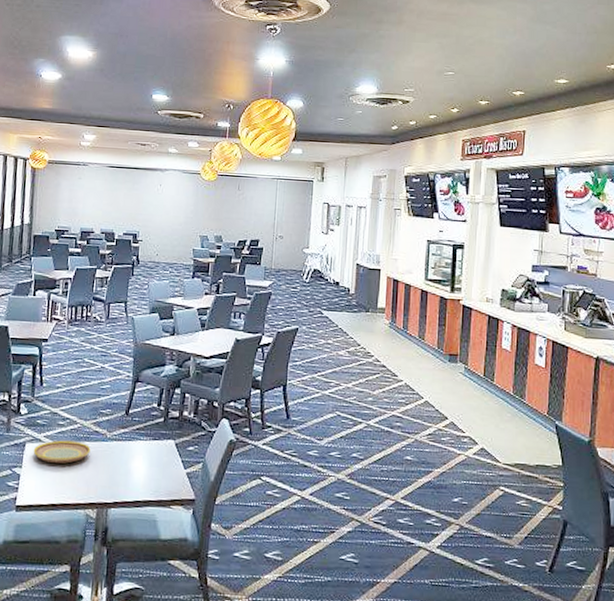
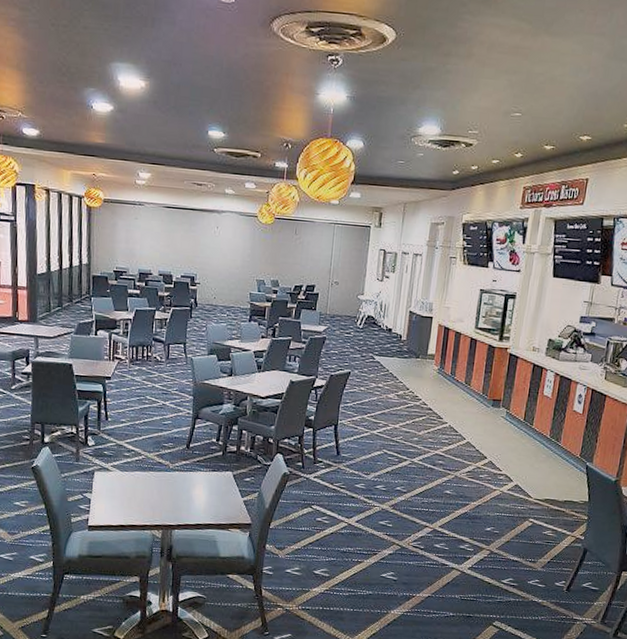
plate: present [33,440,91,464] -> none [101,469,155,490]

